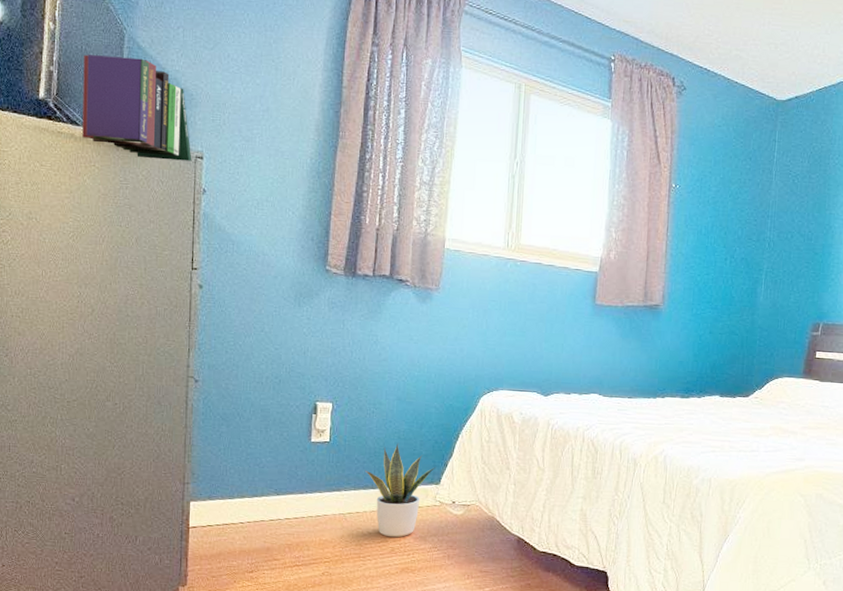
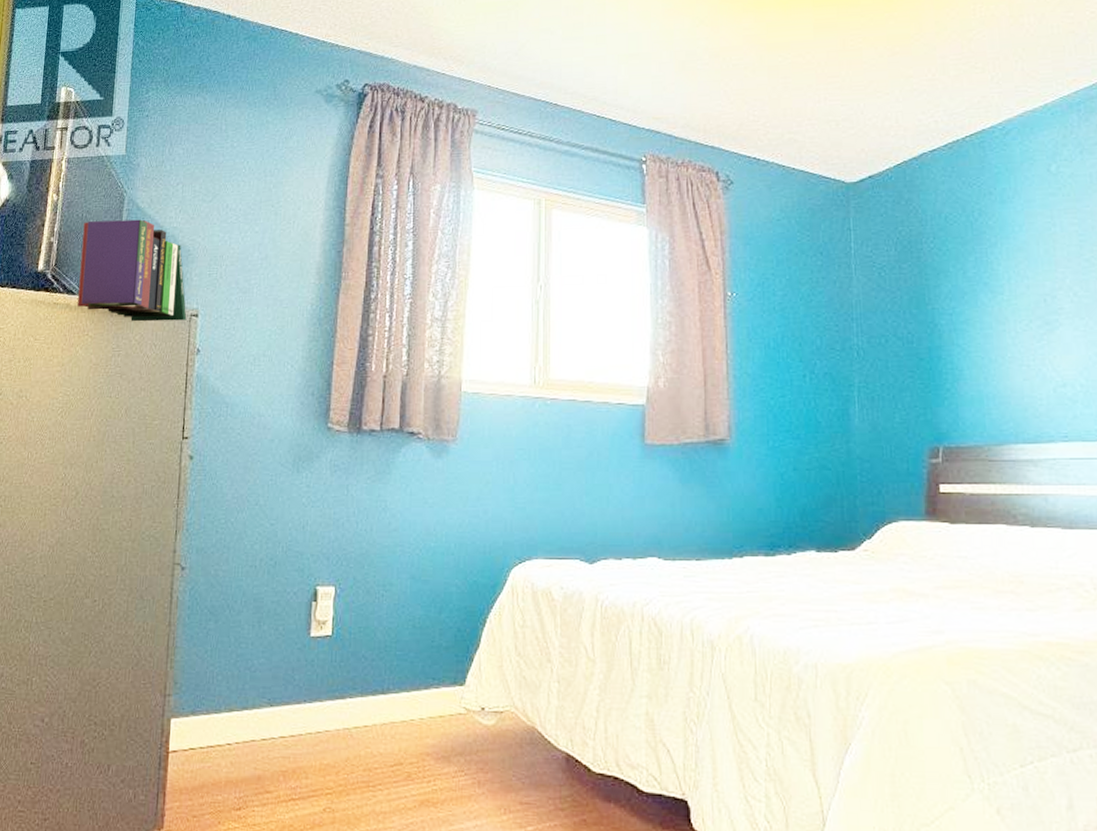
potted plant: present [364,443,436,538] -> none [373,634,460,759]

